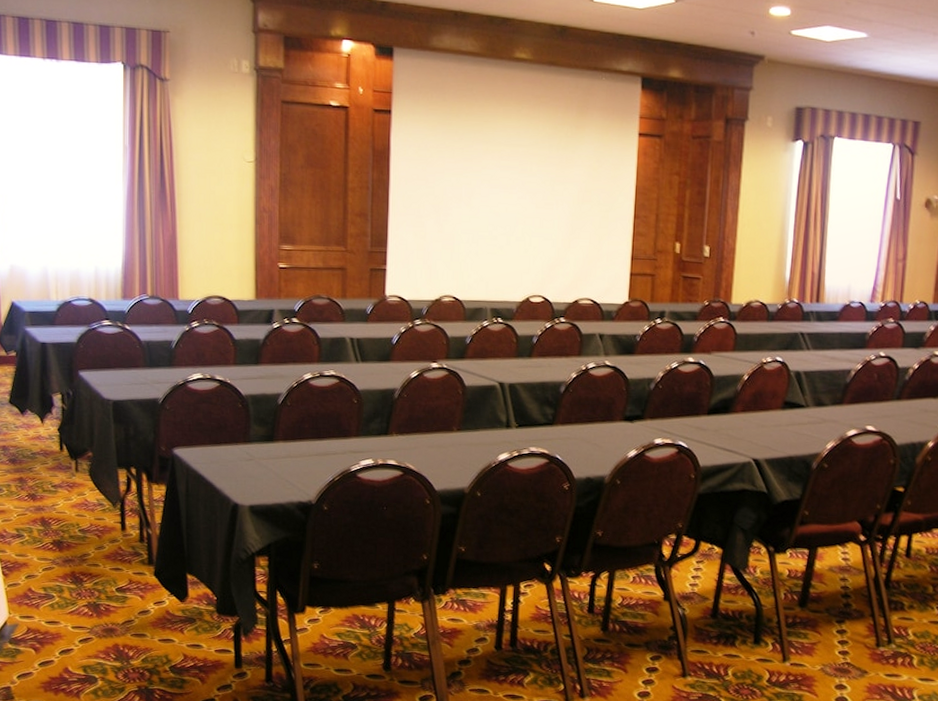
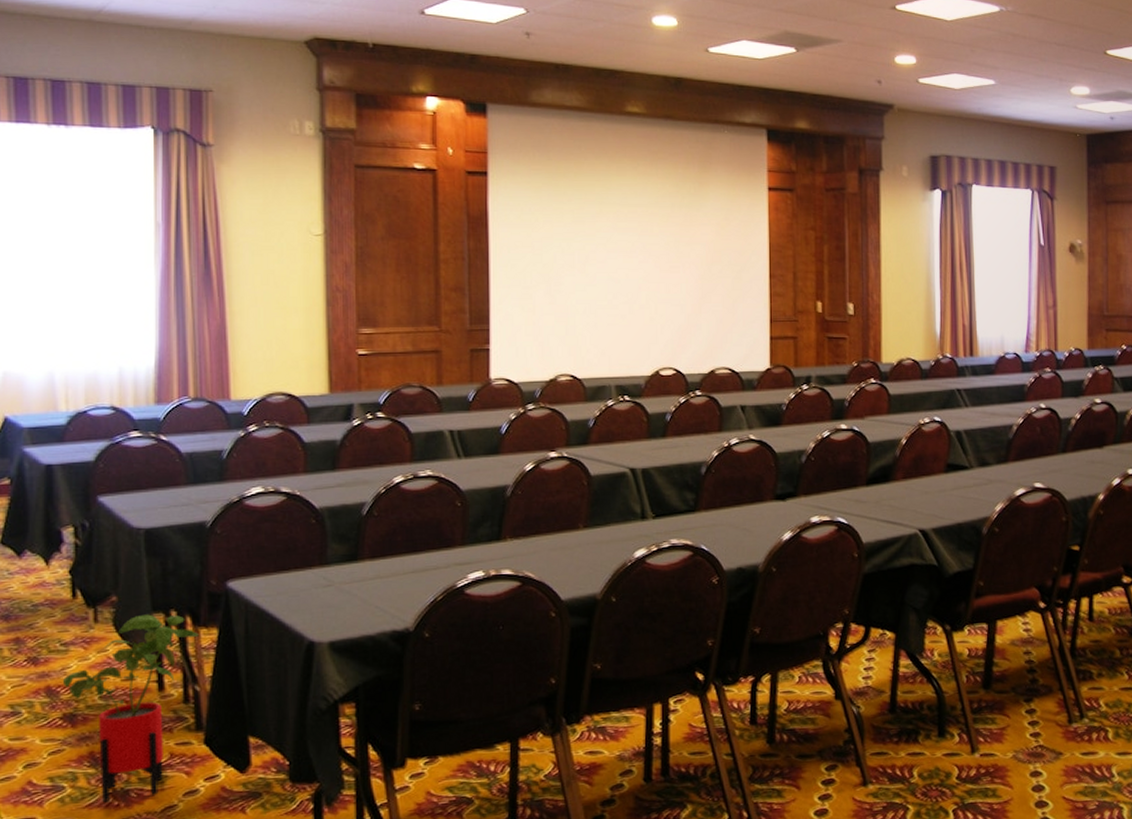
house plant: none [52,469,151,612] -> present [62,614,199,803]

